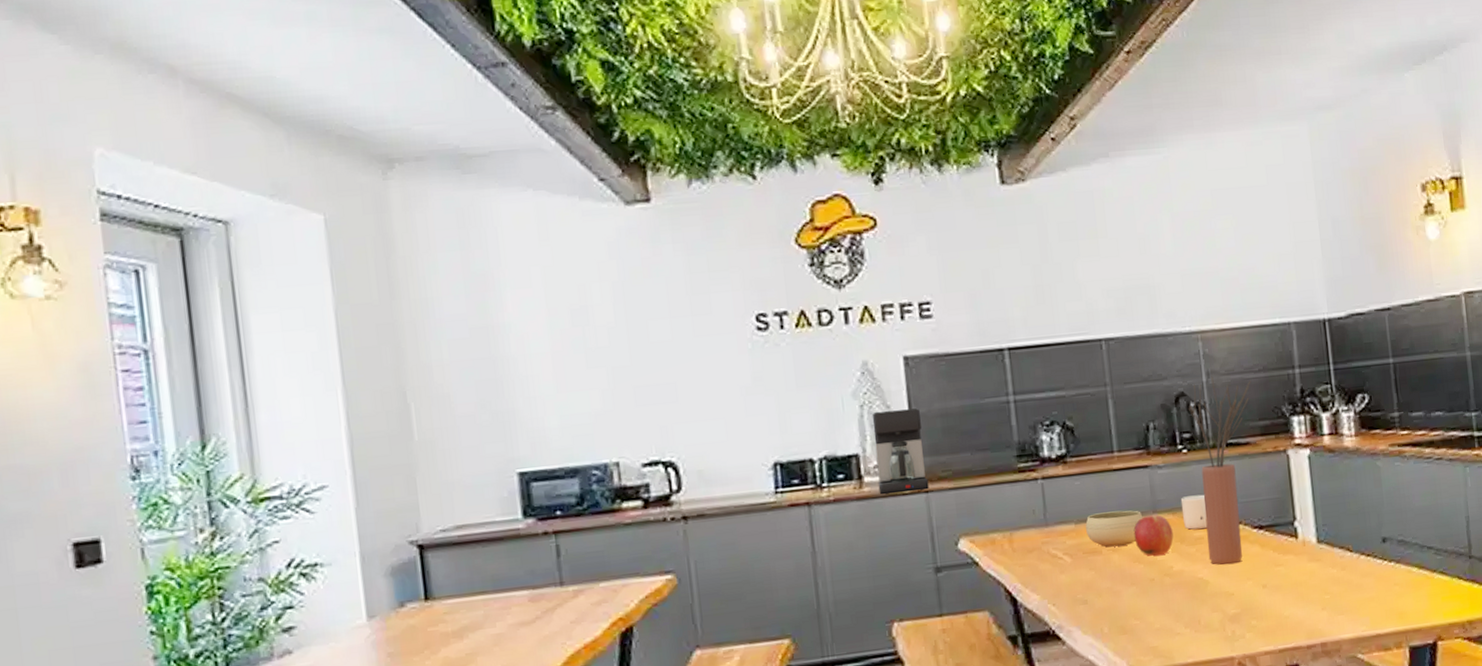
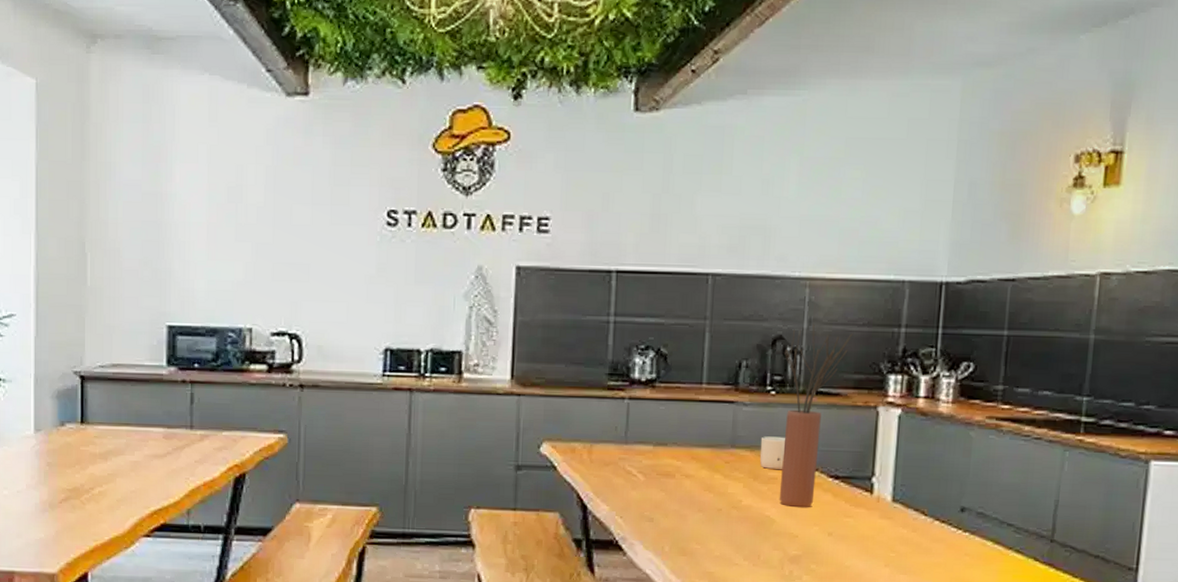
coffee maker: present [872,408,929,495] -> none [475,315,524,393]
bowl: present [1085,510,1143,547] -> none [663,439,721,473]
fruit: present [1133,515,1174,556] -> none [709,449,748,488]

